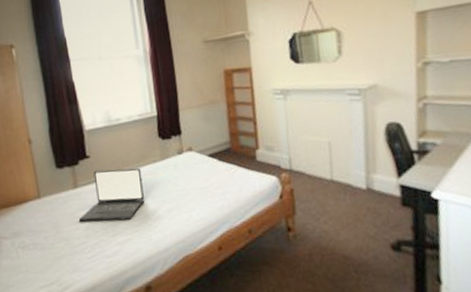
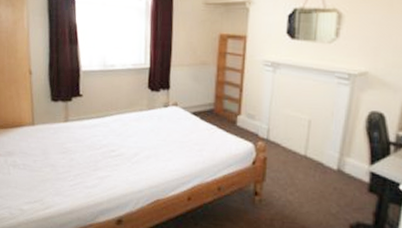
laptop: present [79,168,144,222] -> none [66,109,128,158]

